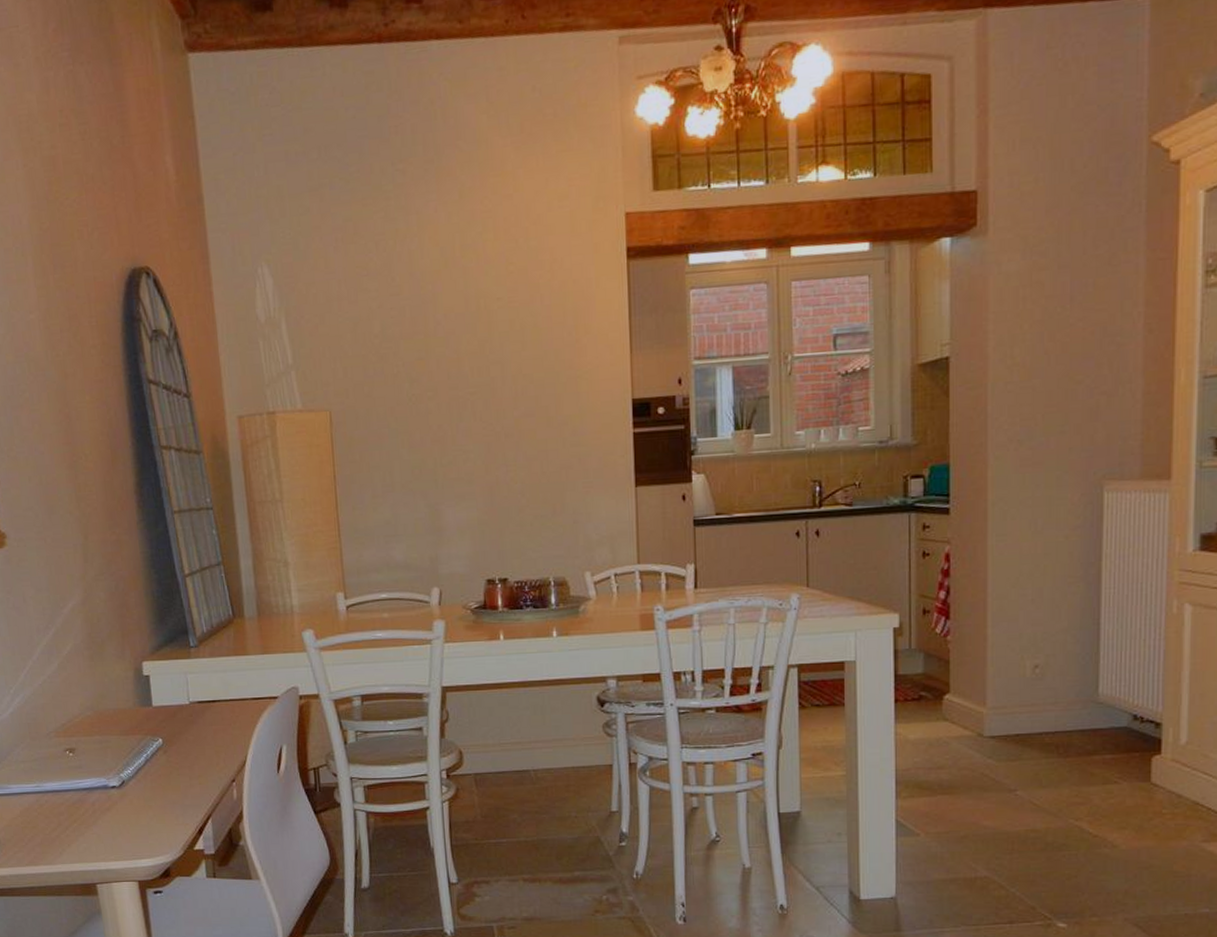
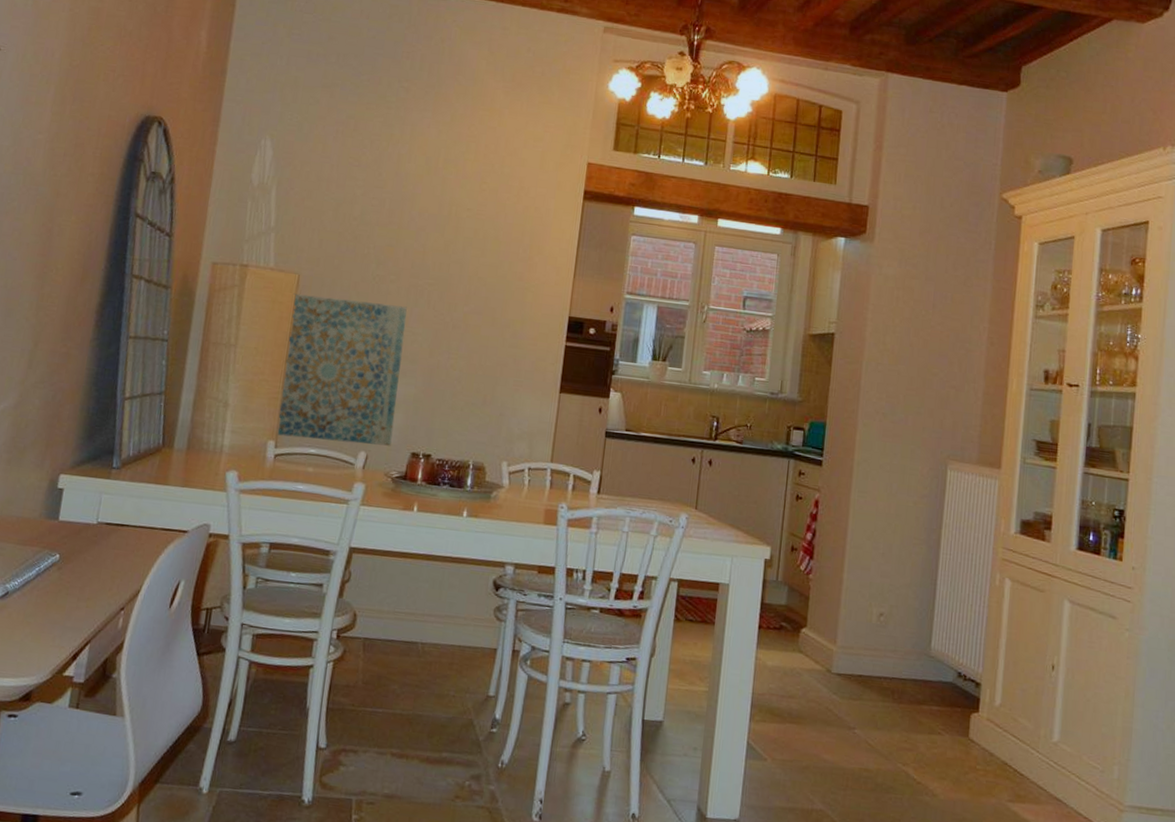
wall art: none [329,424,464,586] -> present [277,293,408,446]

